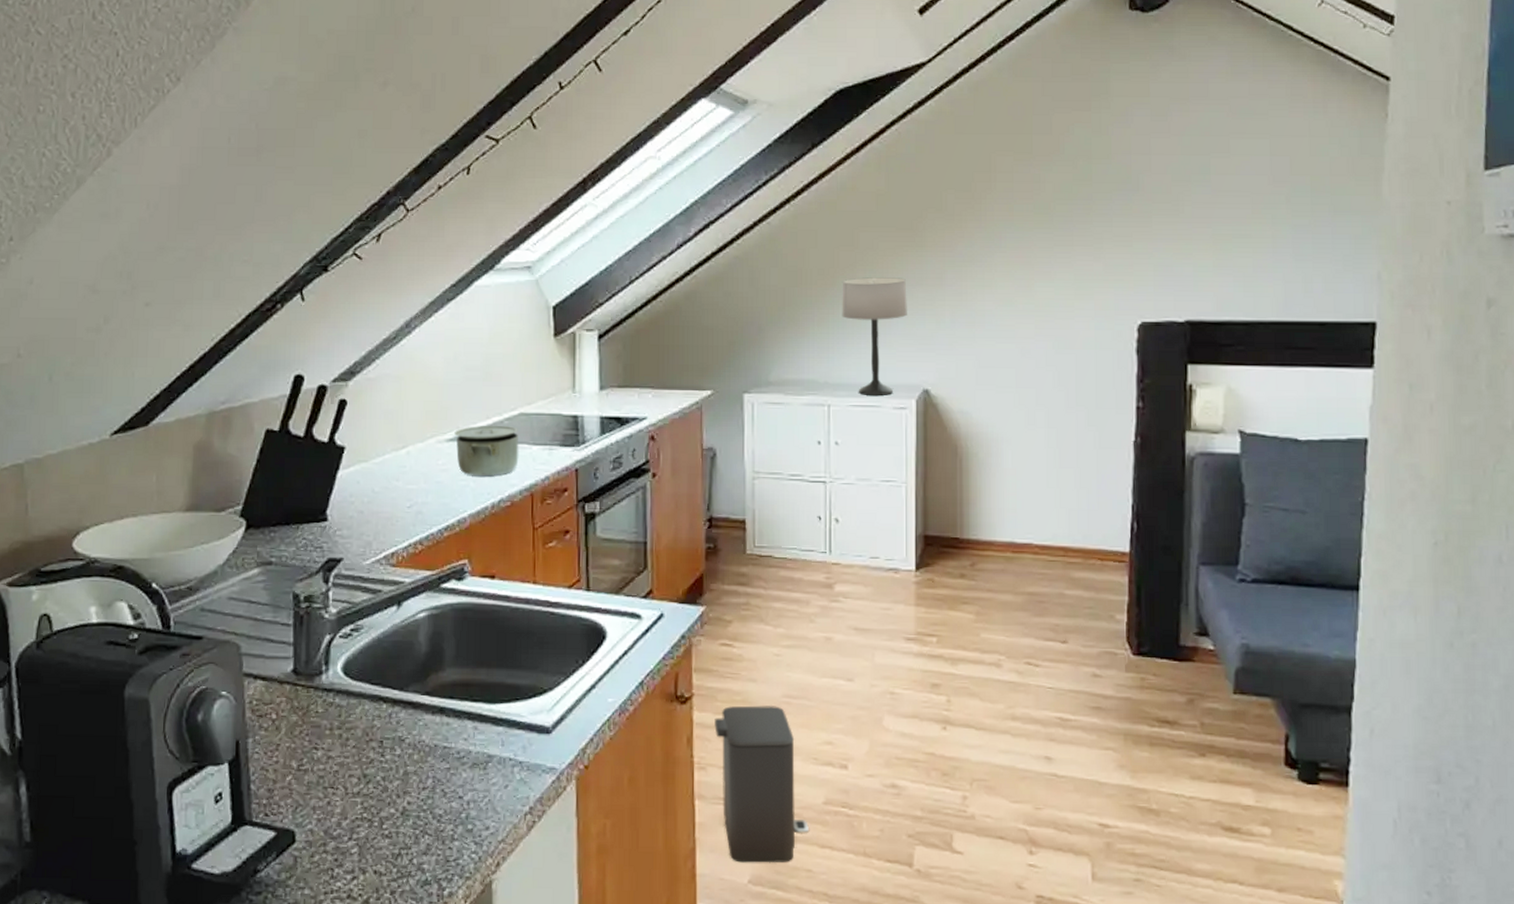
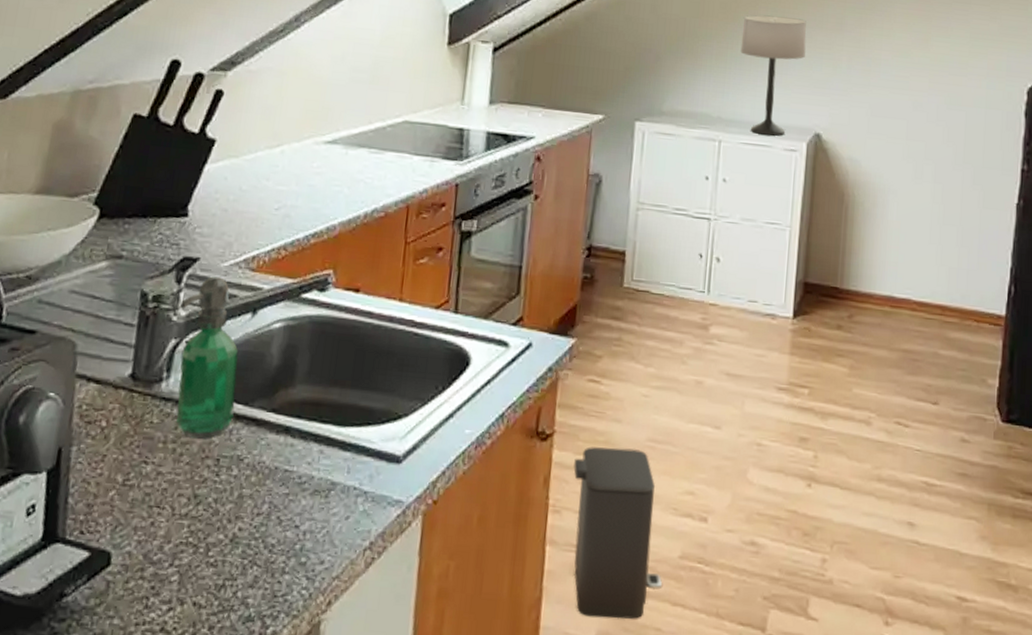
soap dispenser: none [330,574,391,724] -> present [176,276,239,439]
saucepan: present [454,425,519,477] -> none [333,129,401,184]

